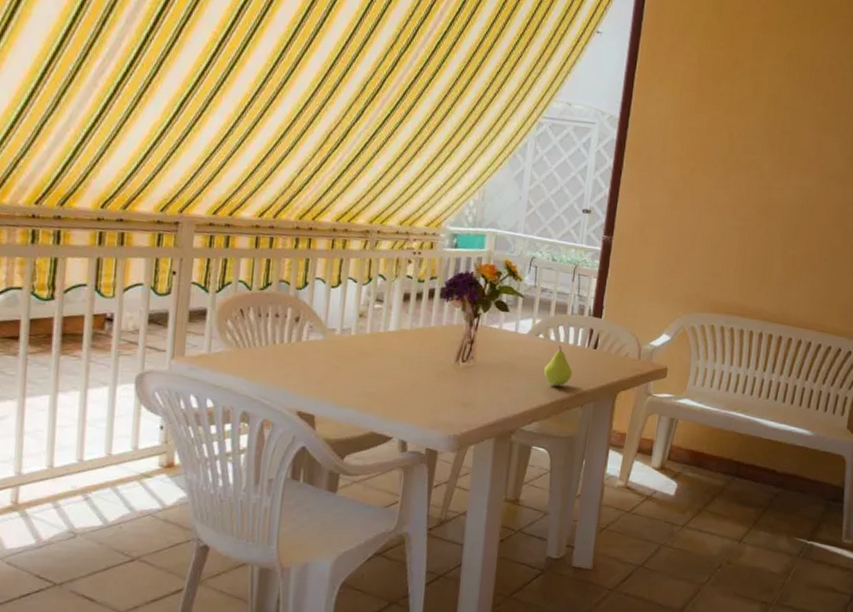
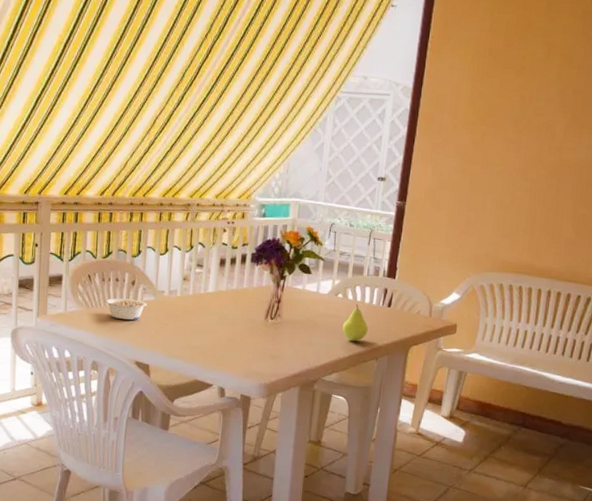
legume: none [261,336,314,363] -> present [105,298,147,321]

